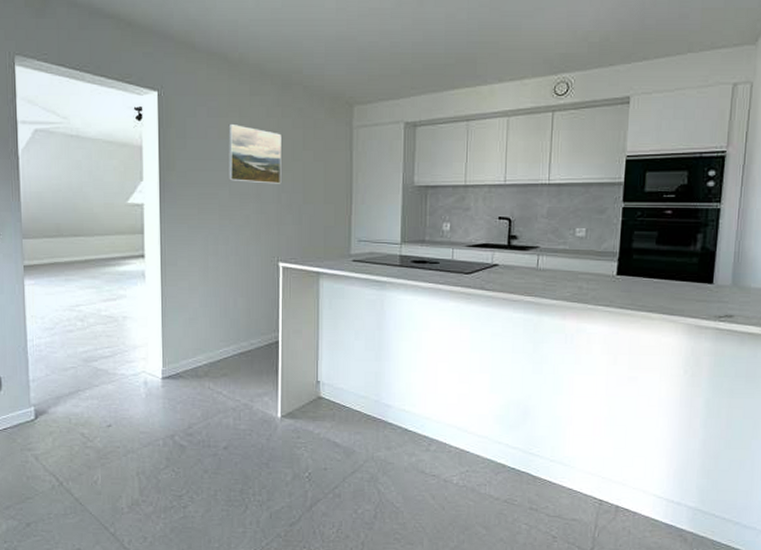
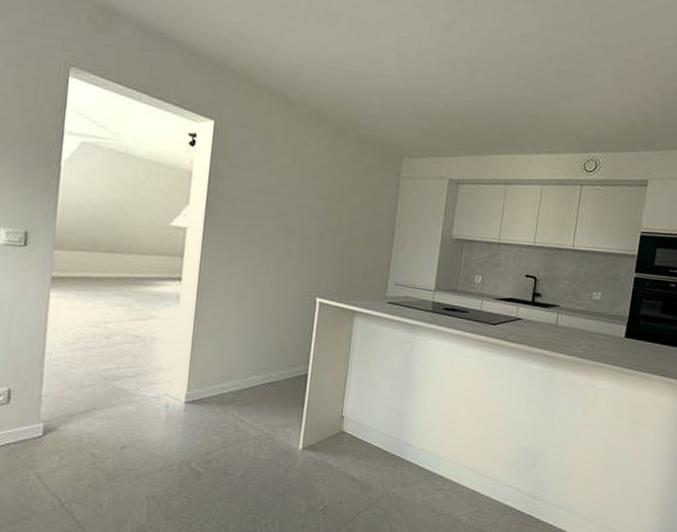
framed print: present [228,123,282,184] -> none [276,160,332,223]

